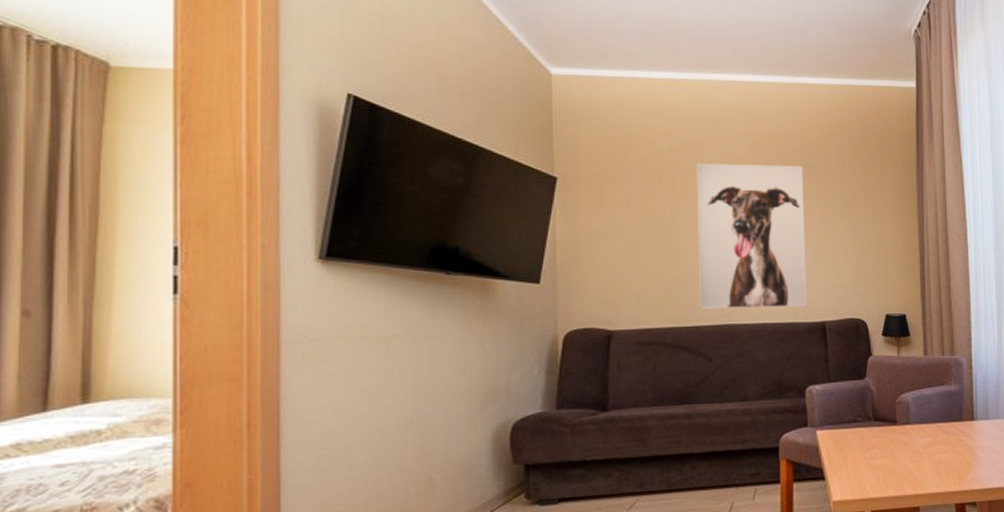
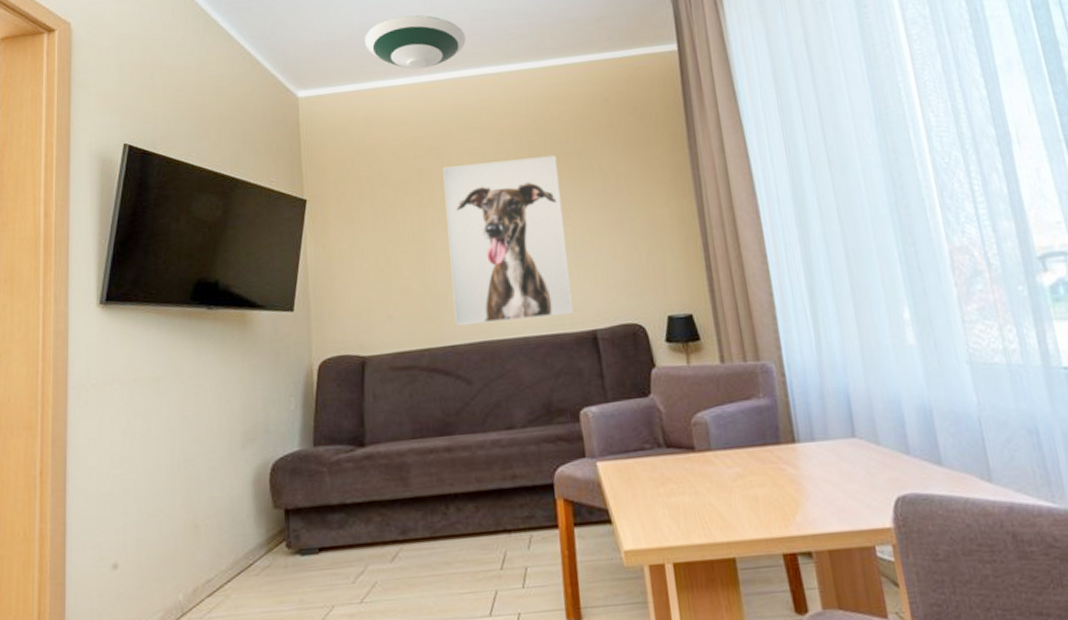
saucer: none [625,10,726,66] -> present [364,14,466,69]

